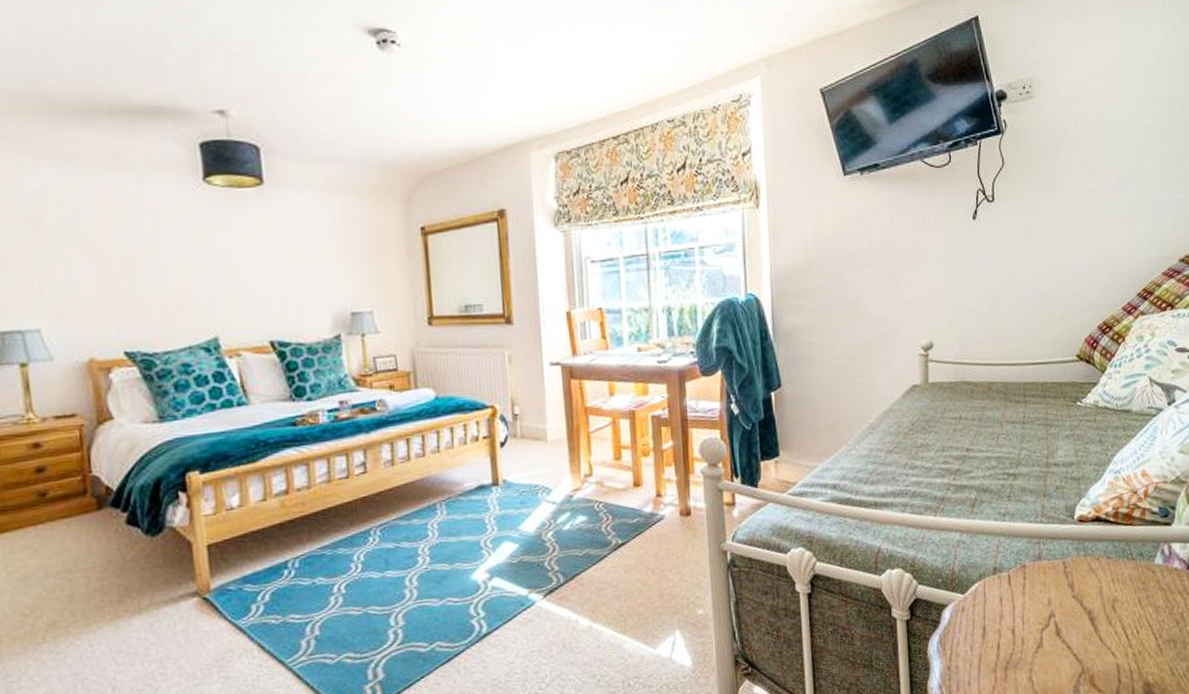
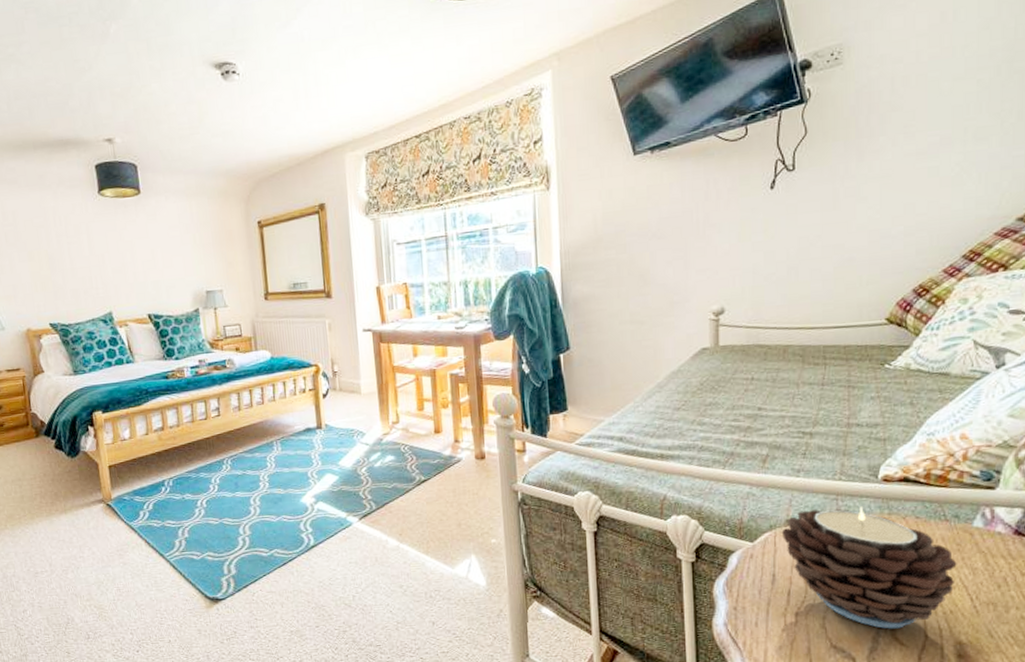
candle: none [990,549,1143,676] -> present [781,506,957,629]

